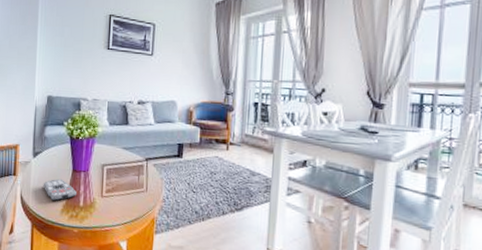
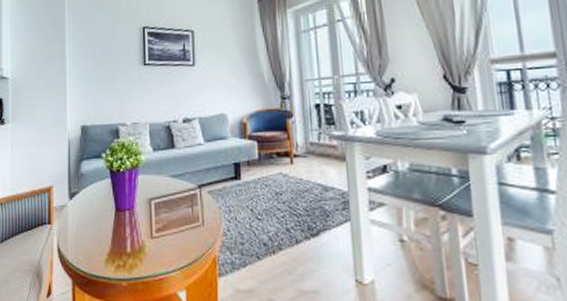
remote control: present [43,178,76,202] -> none [82,221,122,250]

